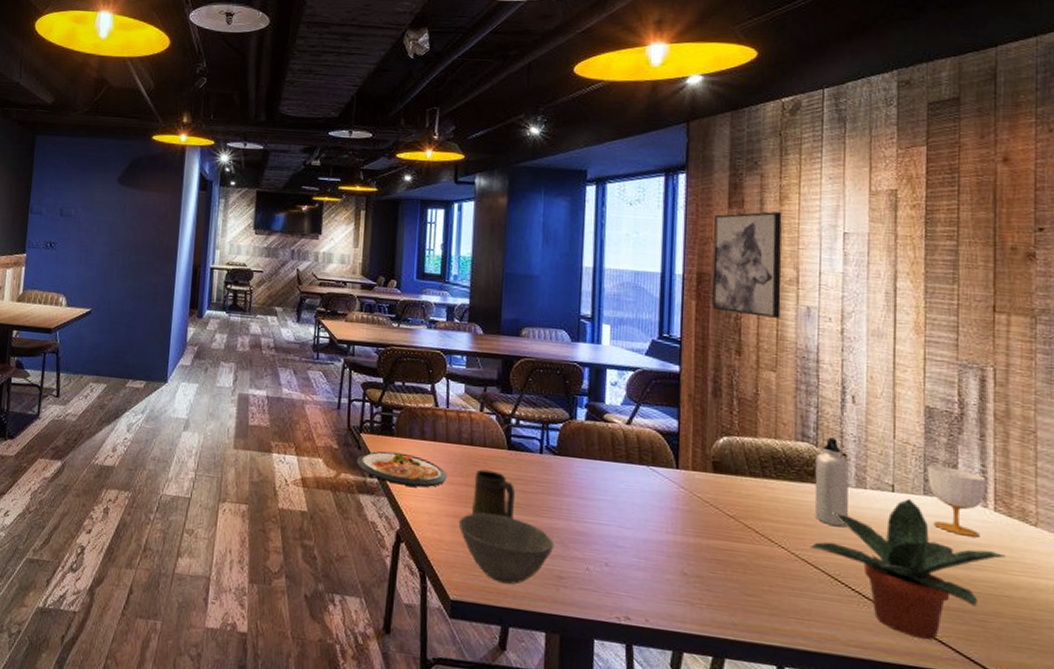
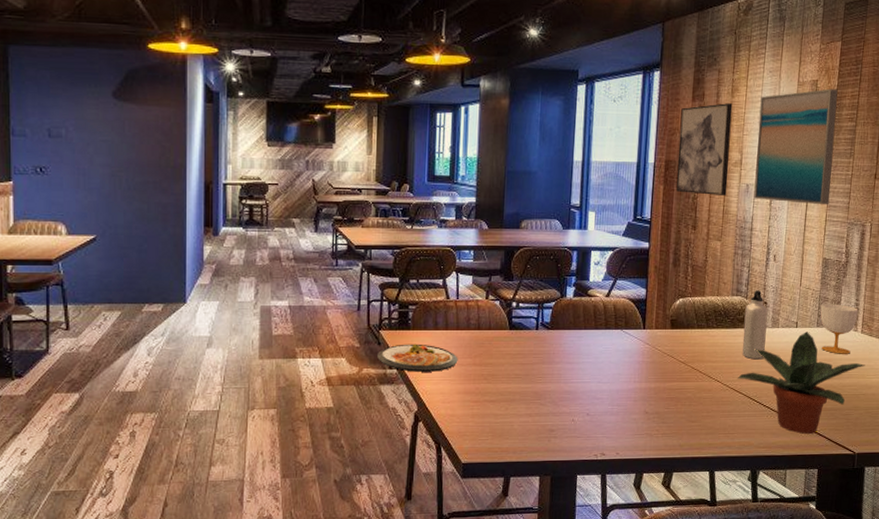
bowl: present [458,512,554,585] -> none [468,386,546,442]
mug: present [471,469,516,519] -> none [479,349,516,389]
wall art: none [818,200,929,340] -> present [753,88,838,205]

